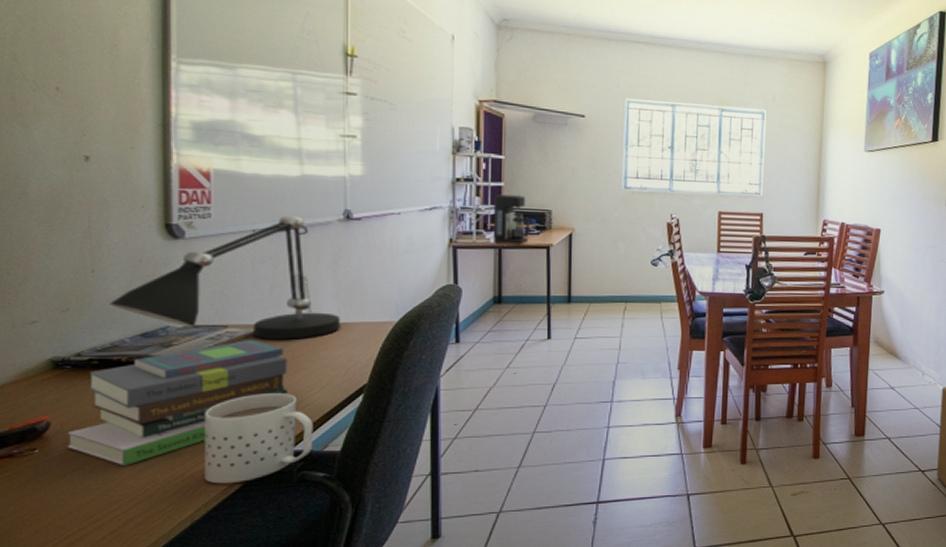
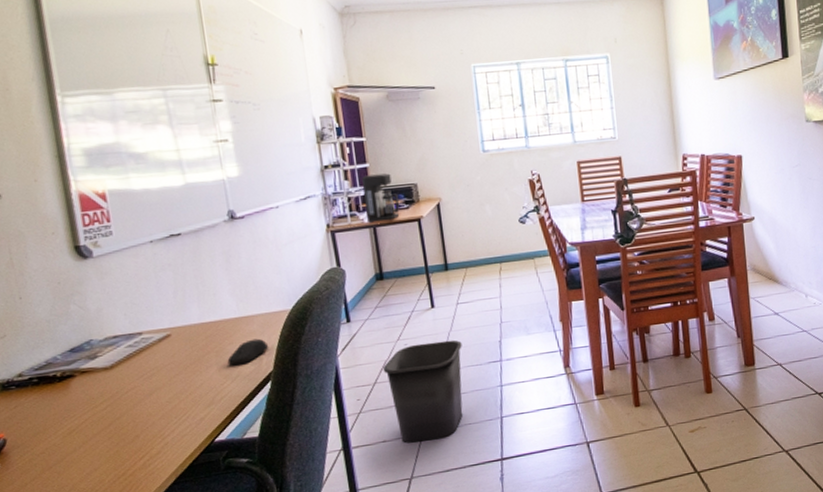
books: present [67,339,287,466] -> none [21,342,204,471]
desk lamp: present [109,216,340,340] -> none [38,223,241,341]
mug: present [203,392,313,484] -> none [134,388,234,479]
computer mouse: none [318,347,367,372] -> present [227,338,269,365]
waste bin: none [486,374,574,475] -> present [382,340,463,443]

